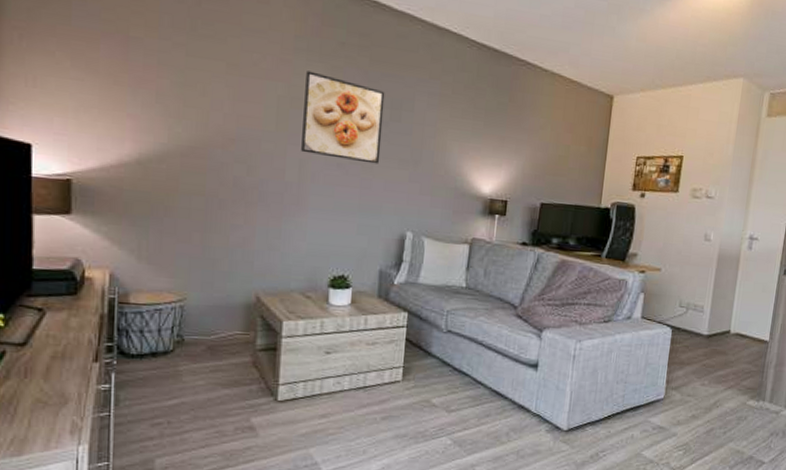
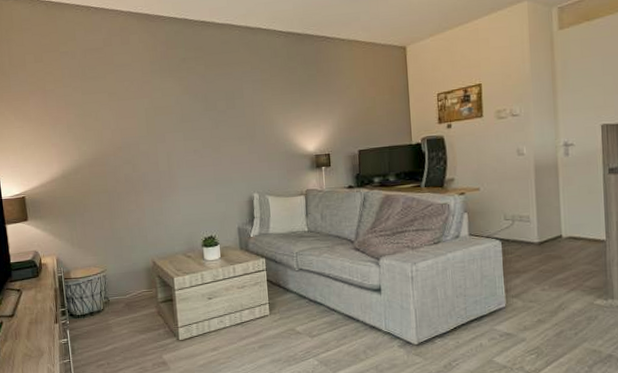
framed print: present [301,71,385,164] -> none [162,85,225,147]

